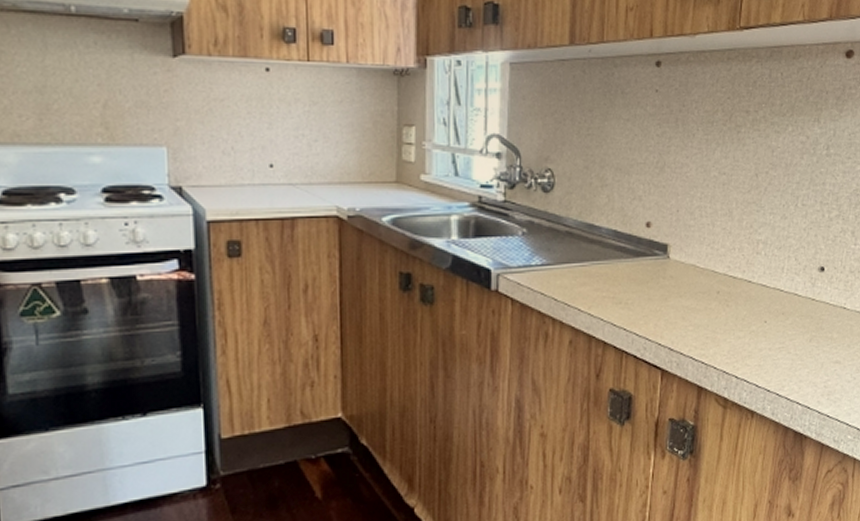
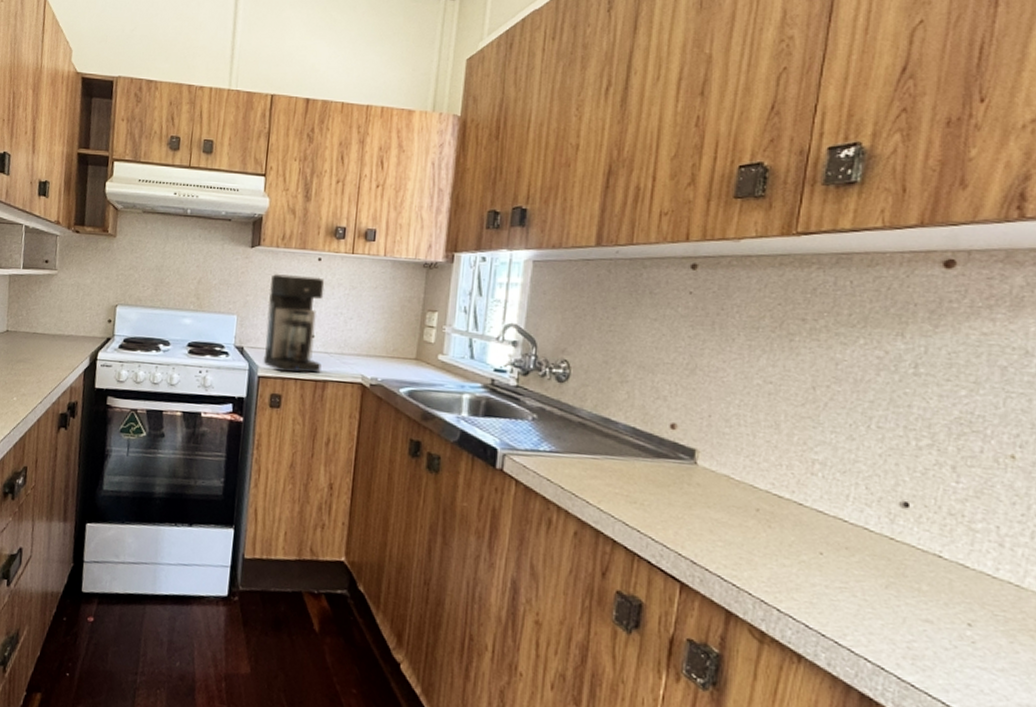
coffee maker: none [206,89,287,212] -> present [263,273,325,373]

